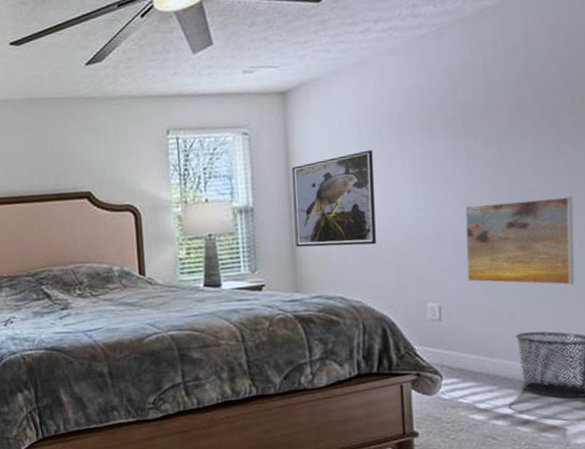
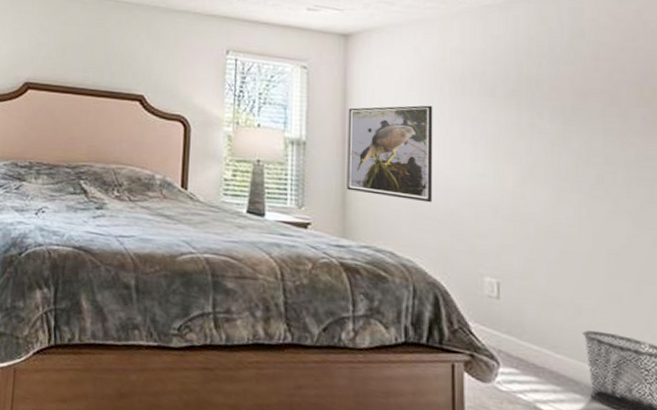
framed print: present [464,196,575,285] -> none [527,181,649,287]

